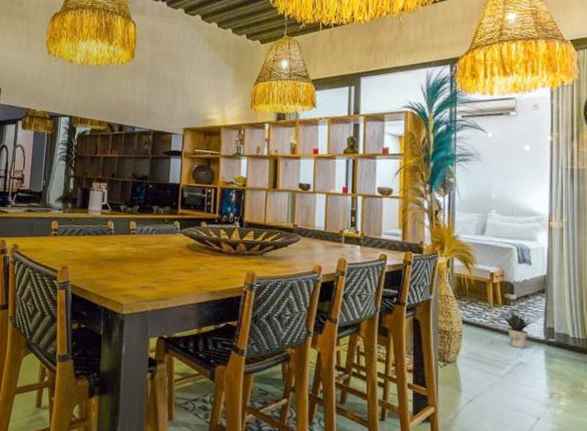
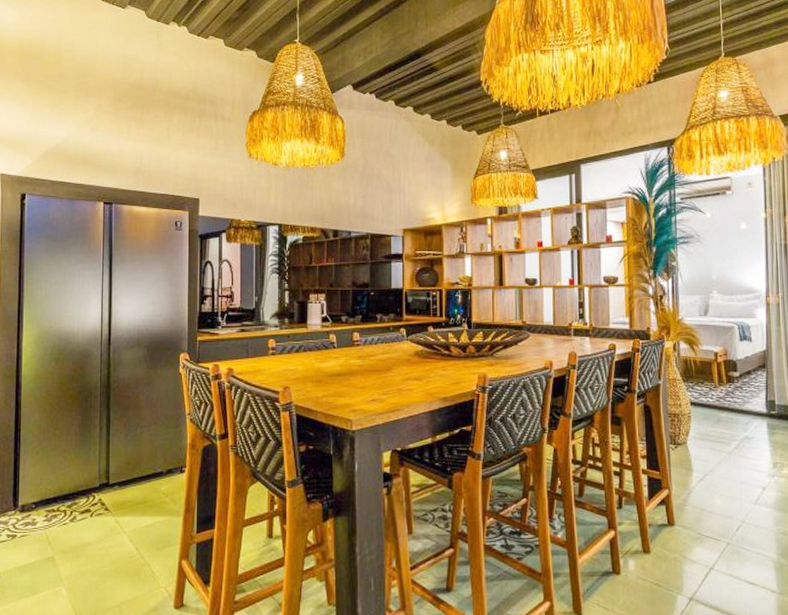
potted plant: present [501,310,533,349] -> none [726,387,755,423]

